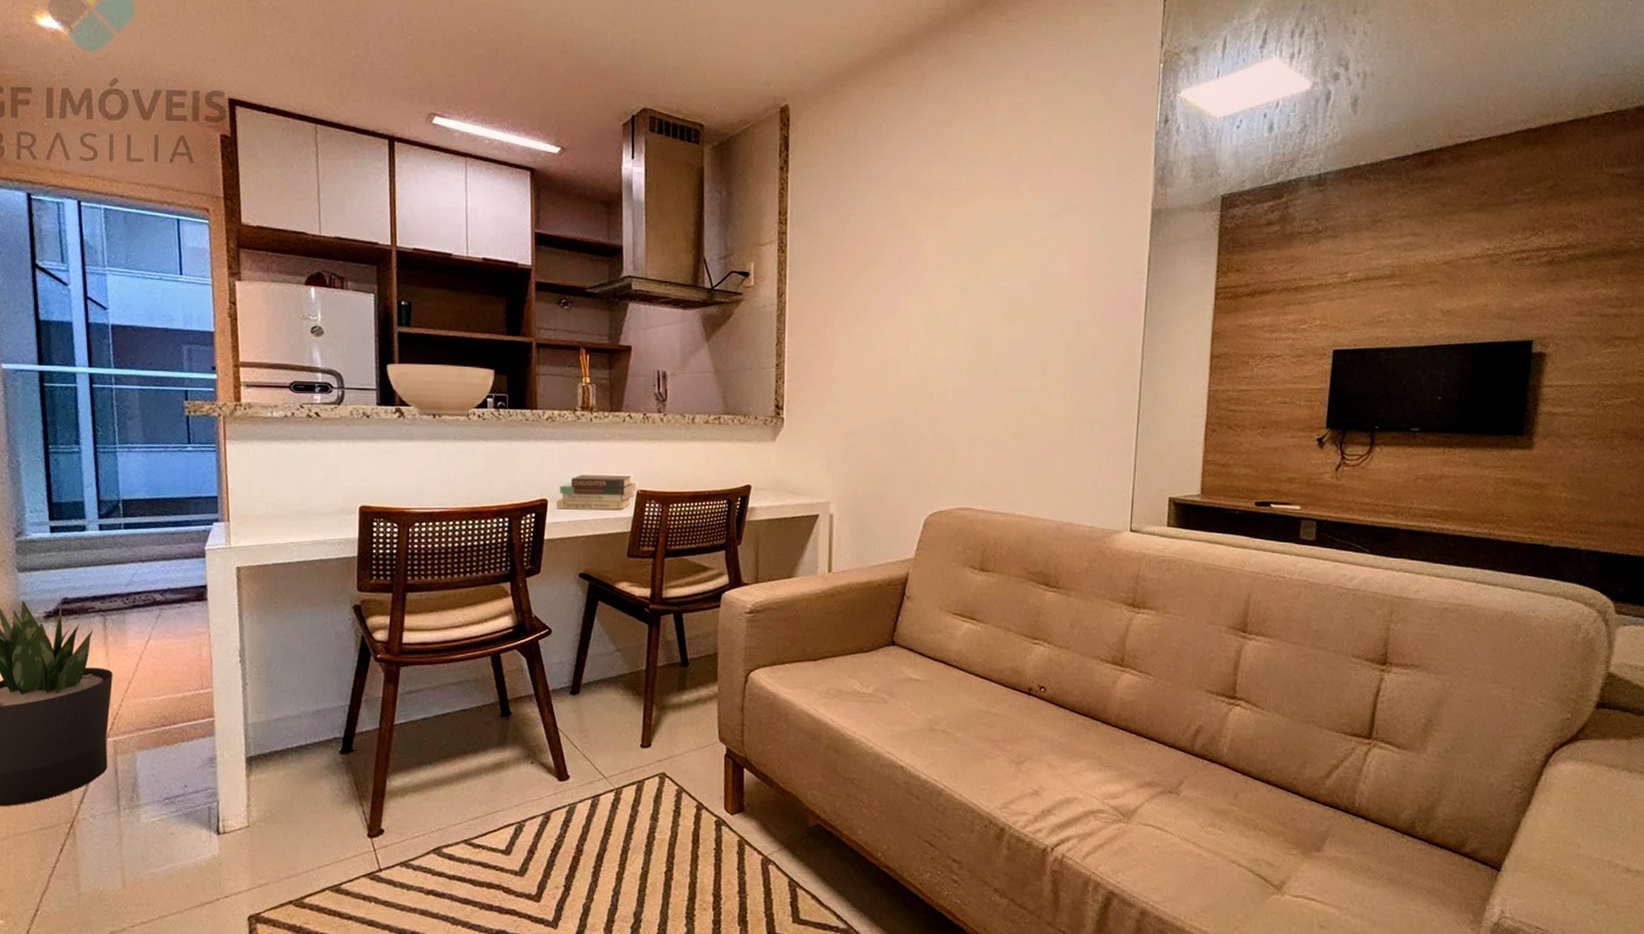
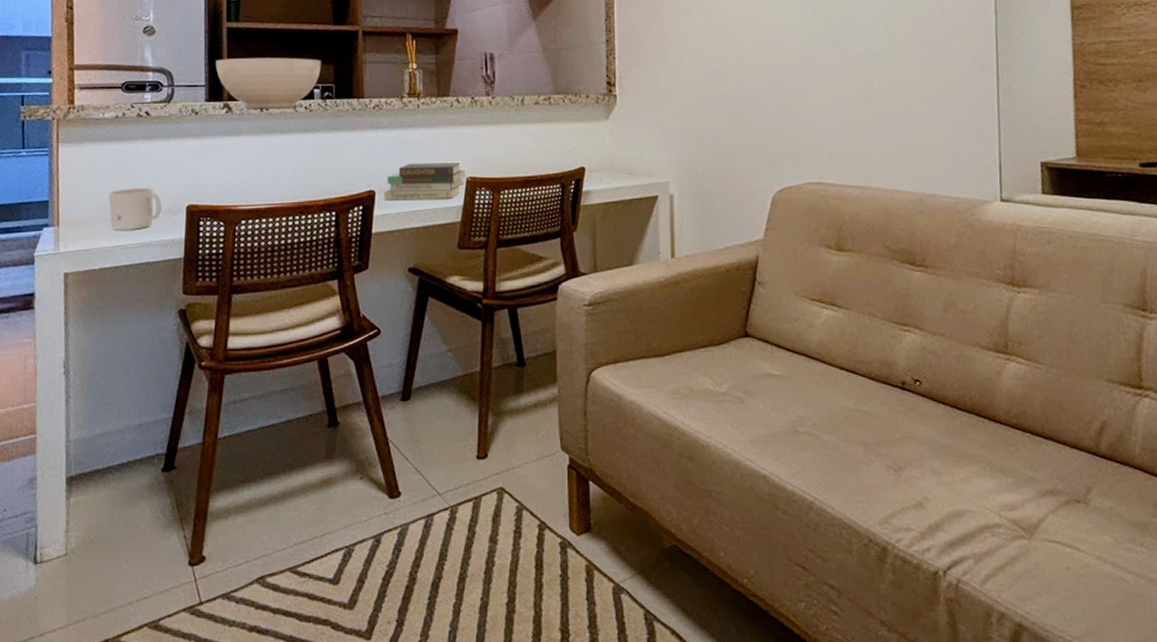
mug: none [280,487,334,529] -> present [108,188,162,231]

